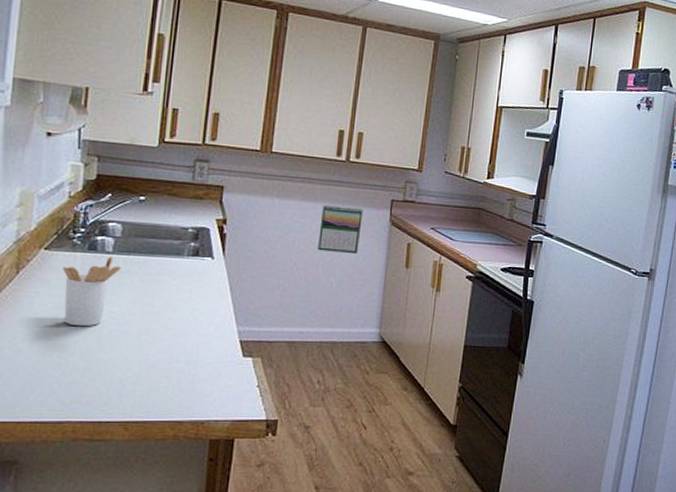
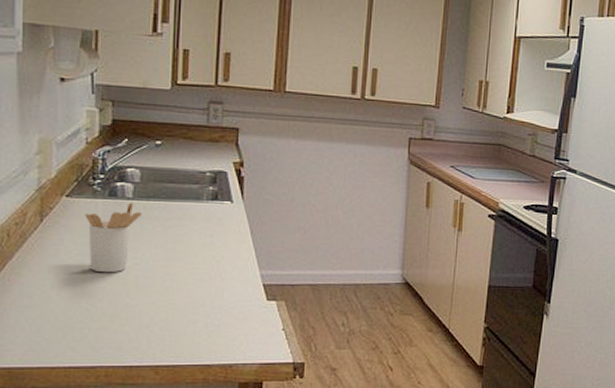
calendar: present [318,204,363,255] -> none [336,144,381,195]

